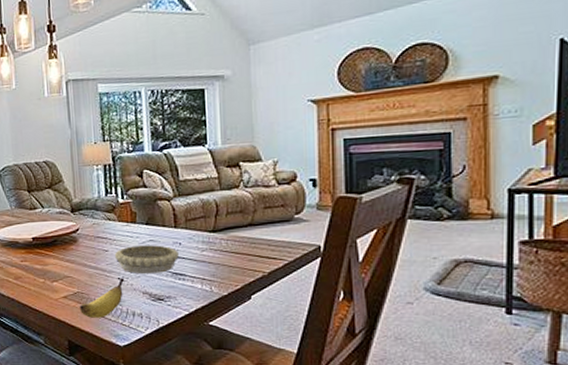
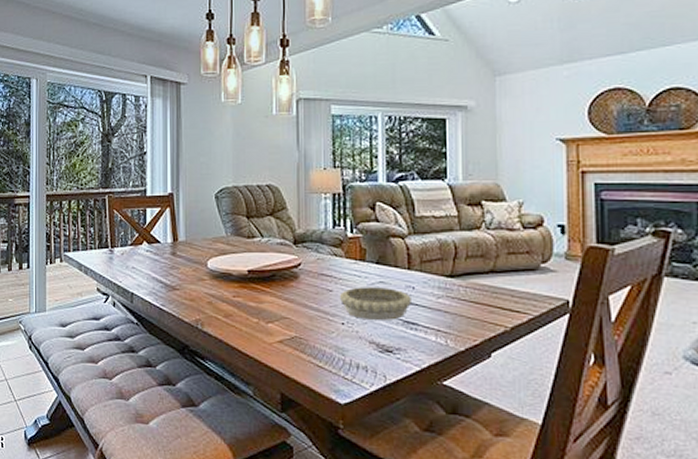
banana: present [79,278,125,318] -> none [296,323,350,369]

